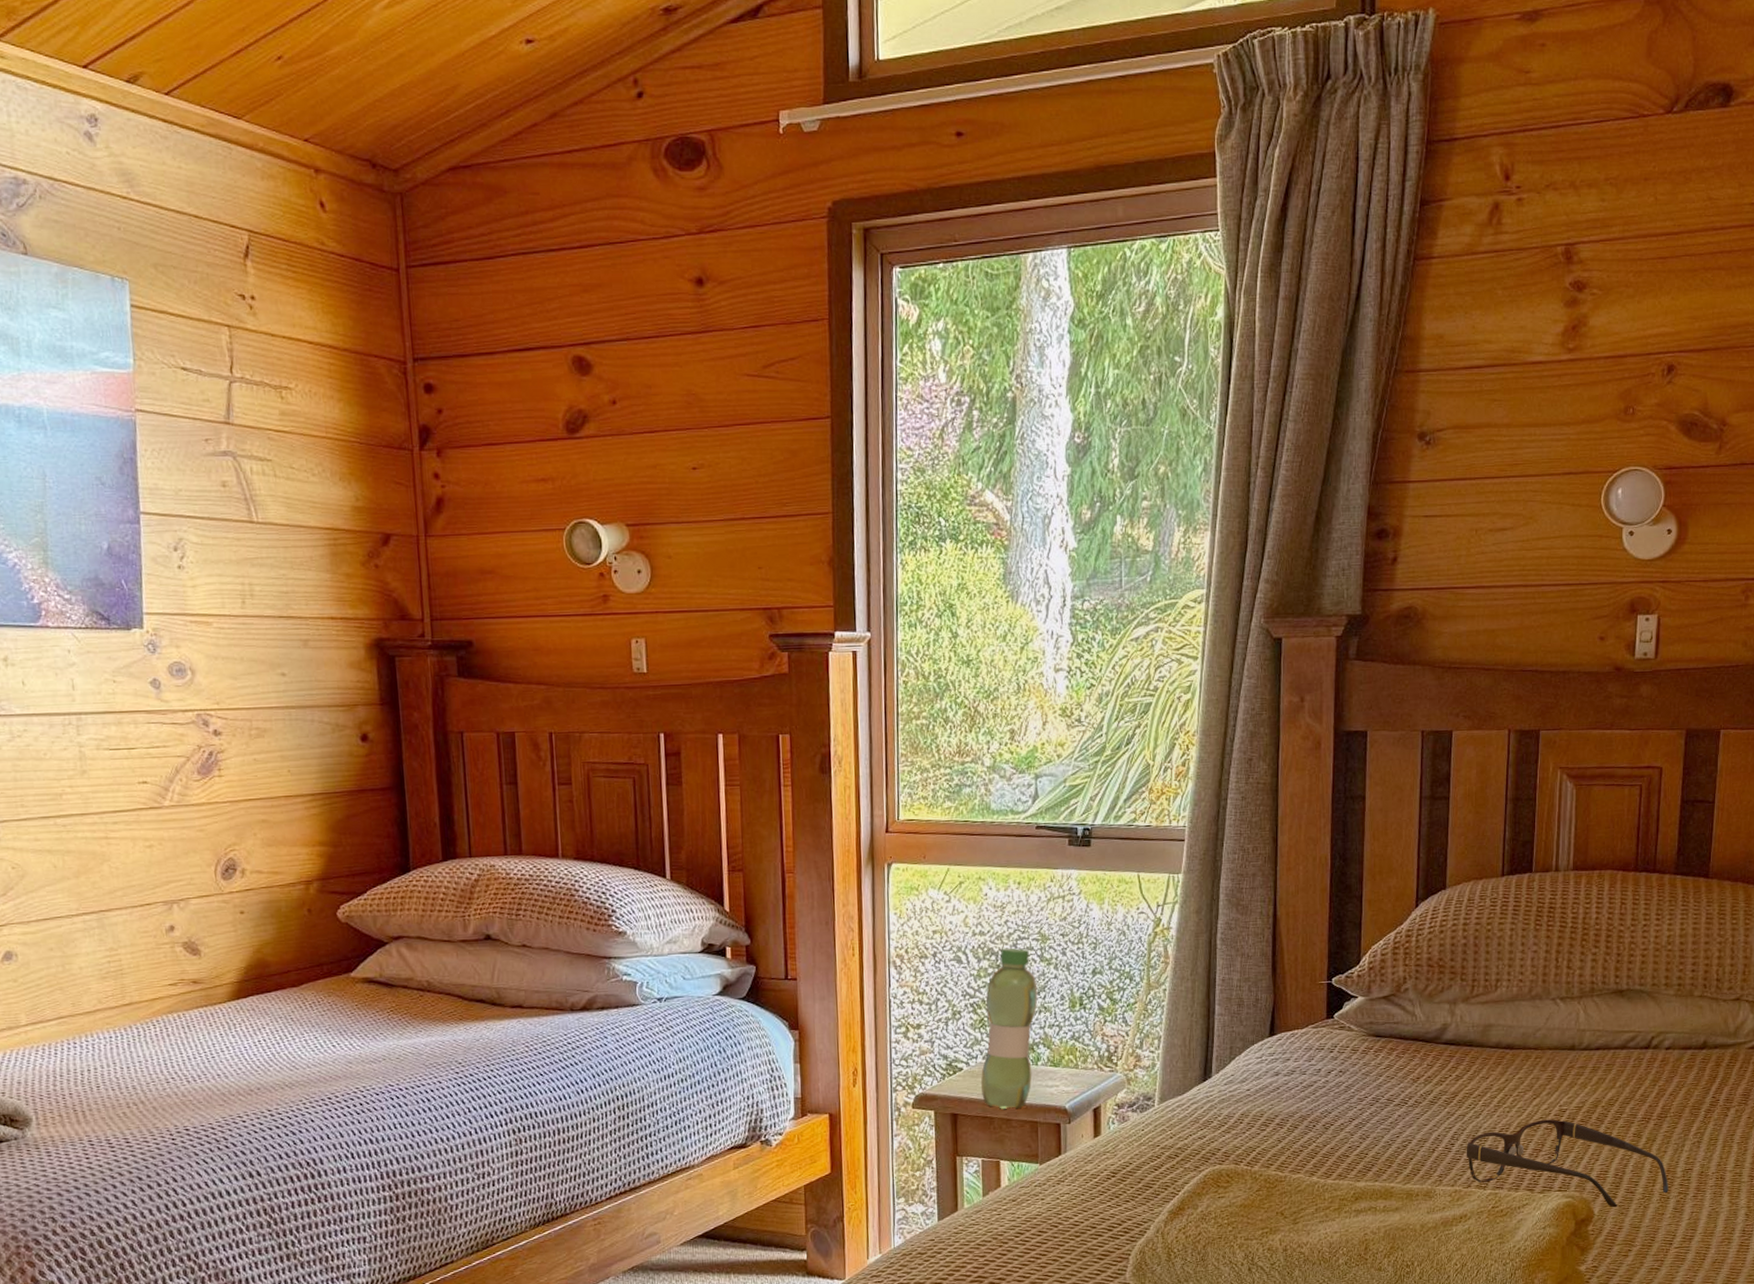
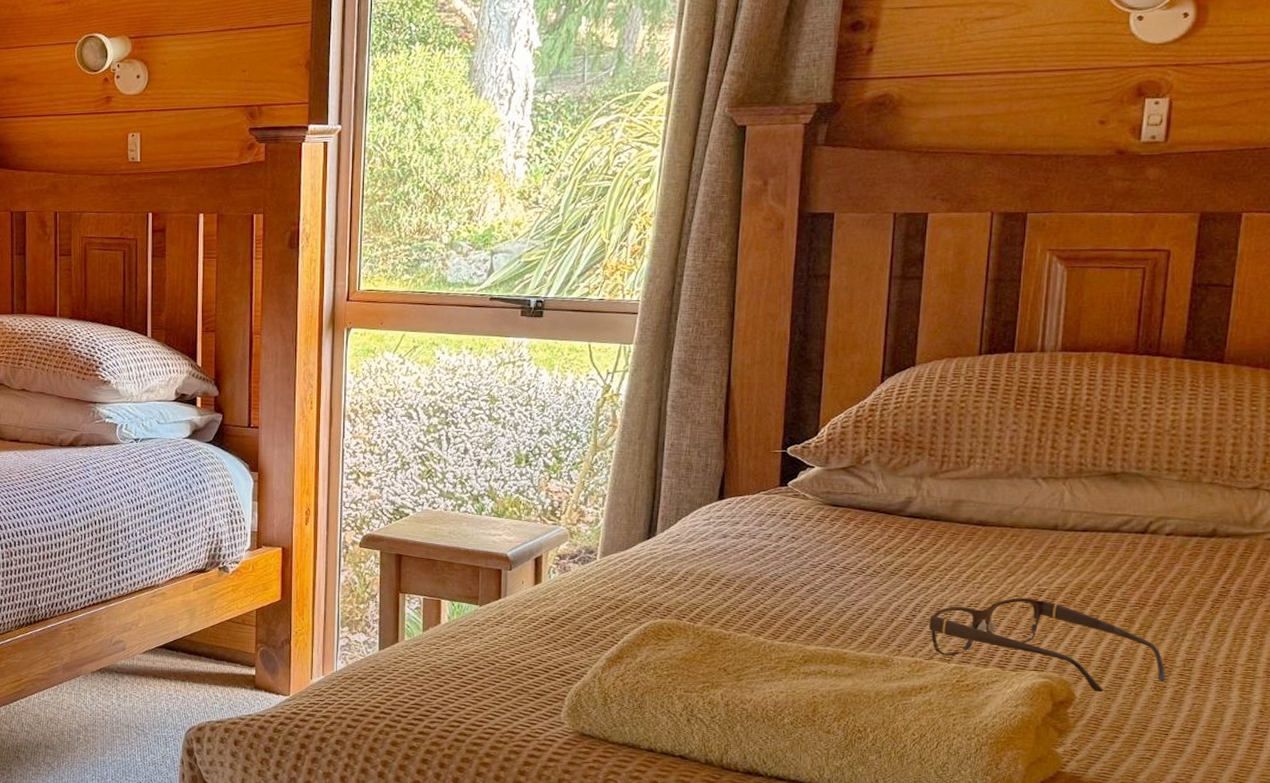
water bottle: present [980,947,1038,1109] -> none [425,407,485,554]

